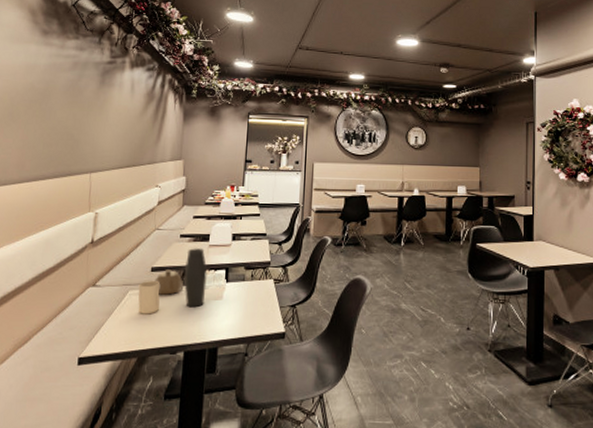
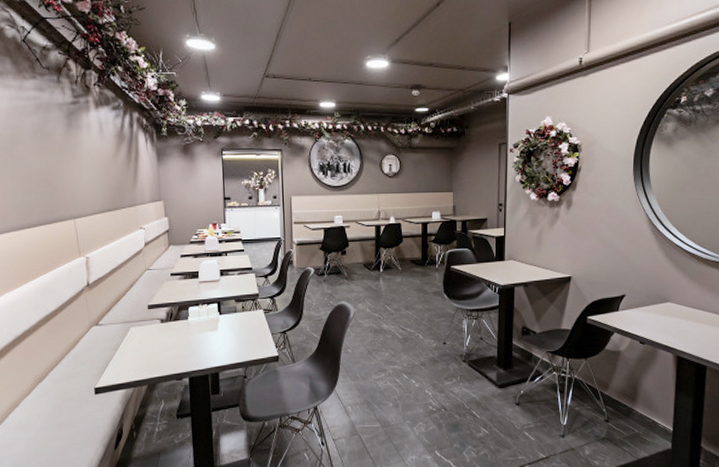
cup: present [138,281,160,314] -> none [138,317,161,348]
sugar bowl: present [154,270,184,295] -> none [152,306,181,329]
vase: present [184,248,207,308] -> none [179,285,202,339]

